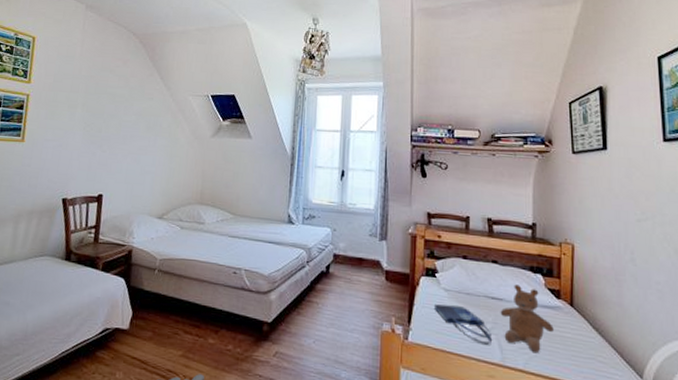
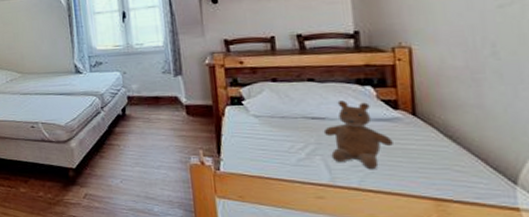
shopping bag: present [433,304,491,345] -> none [244,131,317,166]

